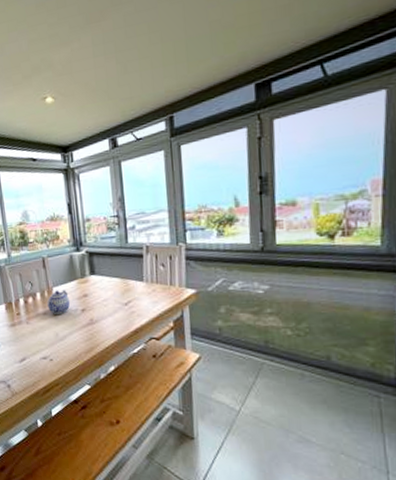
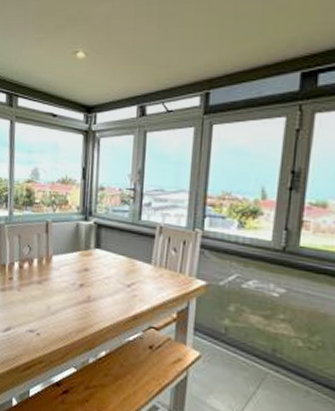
teapot: present [47,290,71,314] -> none [43,259,69,286]

